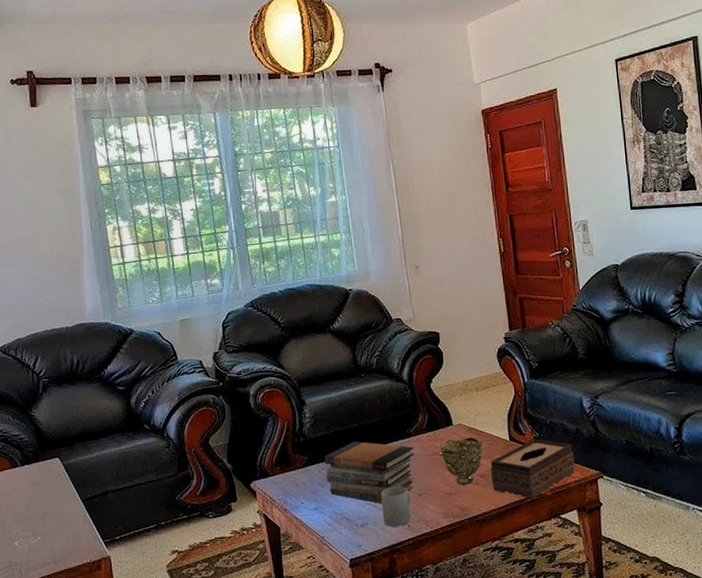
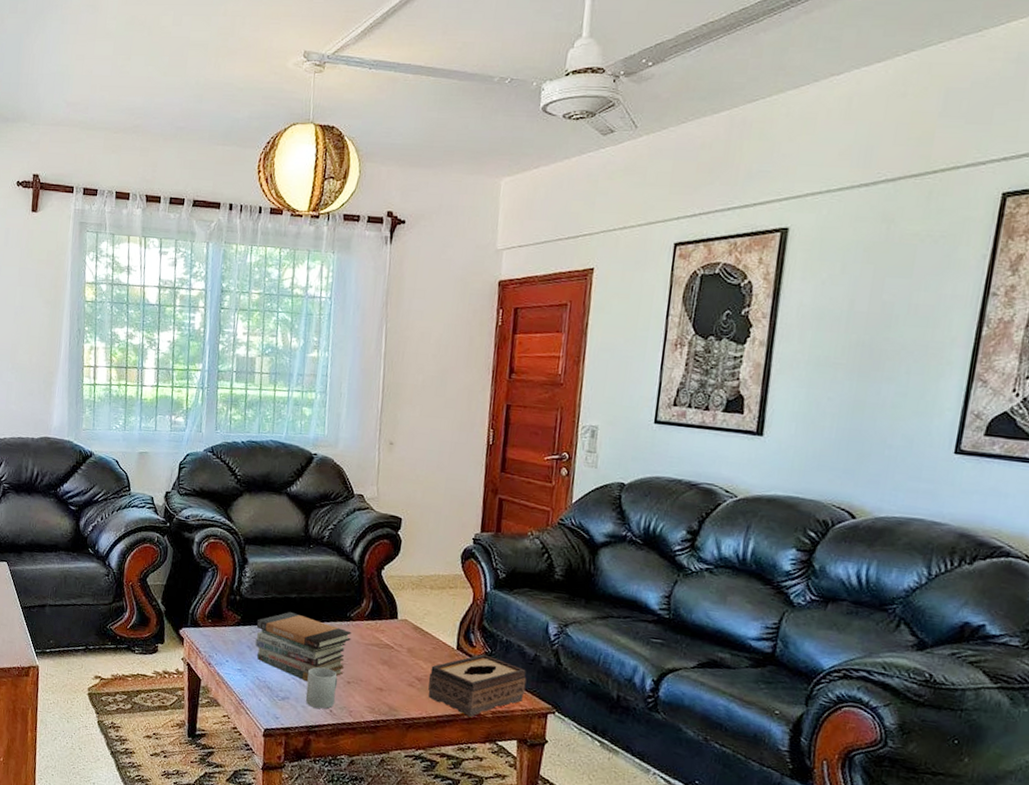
decorative bowl: present [439,437,484,485] -> none [377,632,427,685]

